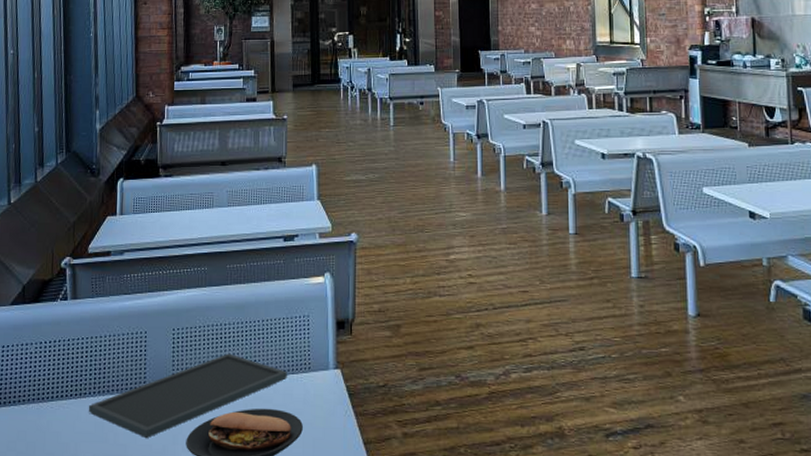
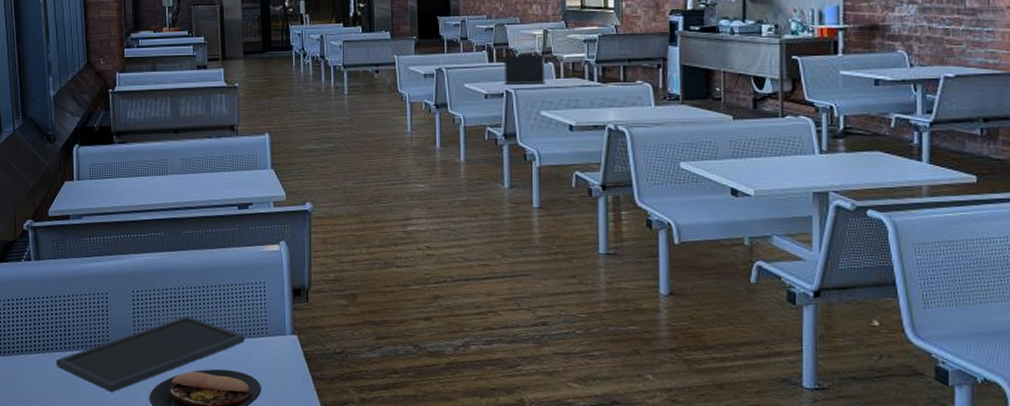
laptop: none [540,86,579,115] -> present [503,54,545,84]

